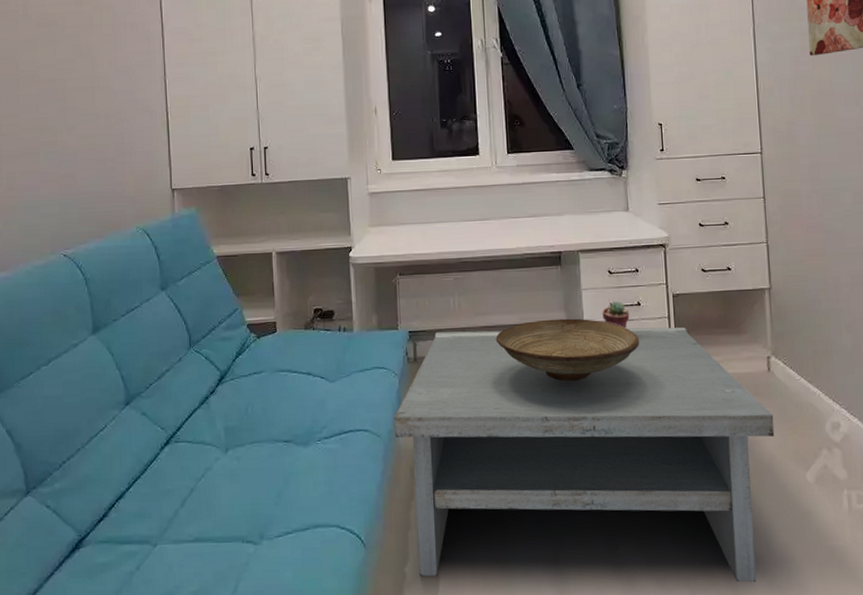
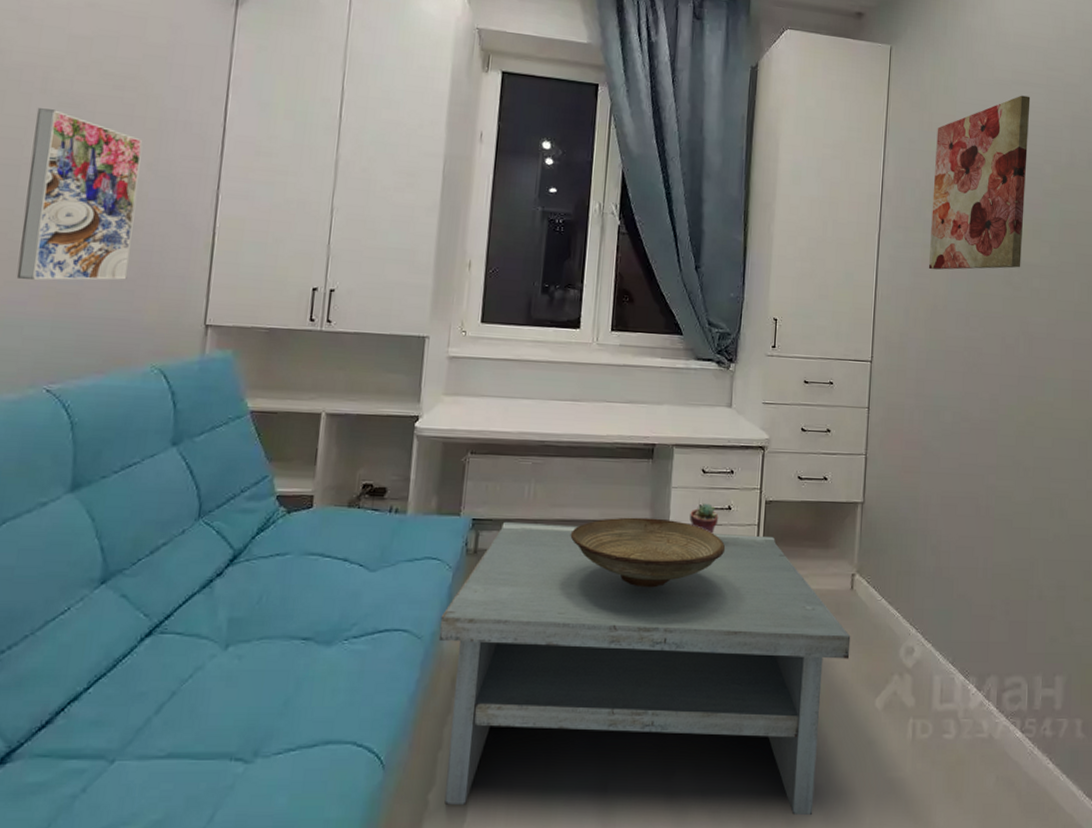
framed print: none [23,30,108,169] -> present [16,108,143,281]

